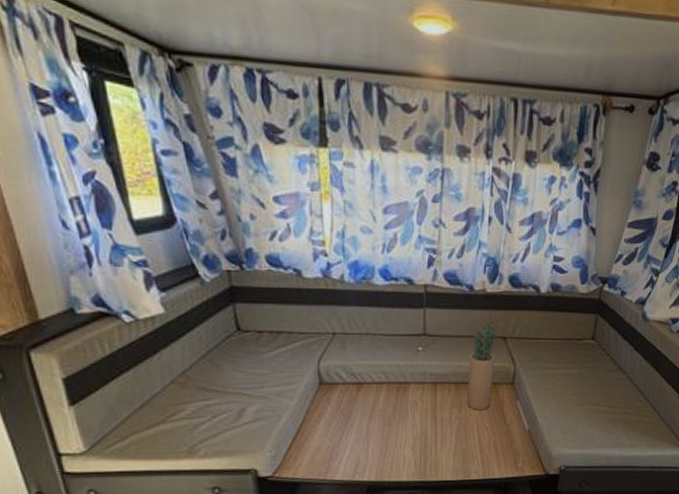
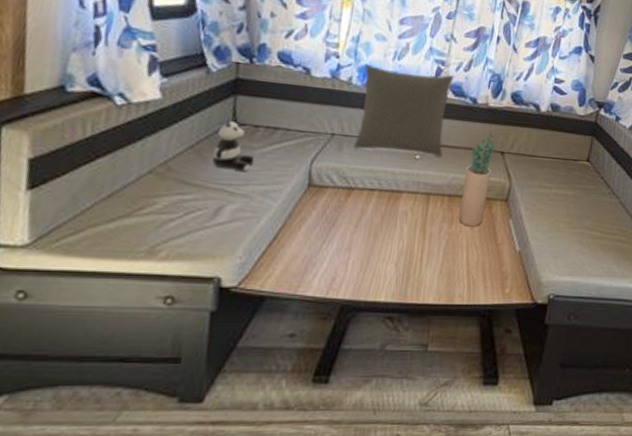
stuffed animal: none [224,323,266,376] -> present [212,115,256,172]
pillow: none [355,261,447,347] -> present [353,65,454,157]

